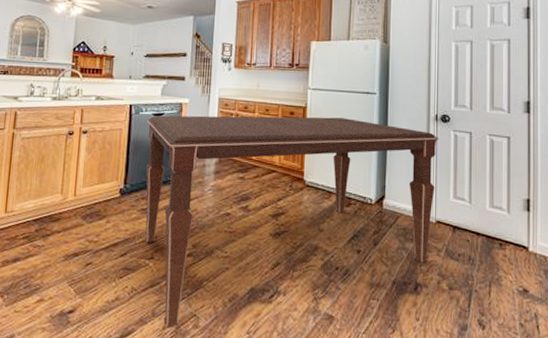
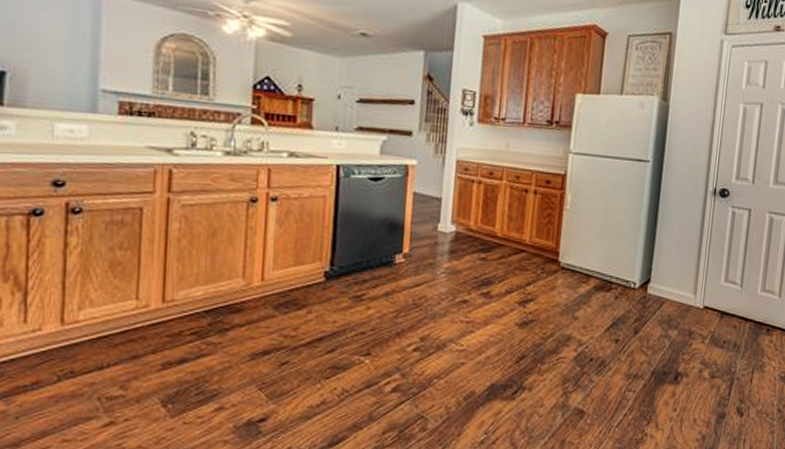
dining table: present [145,115,440,329] -> none [359,180,716,434]

